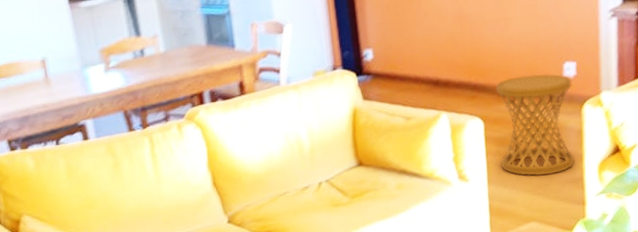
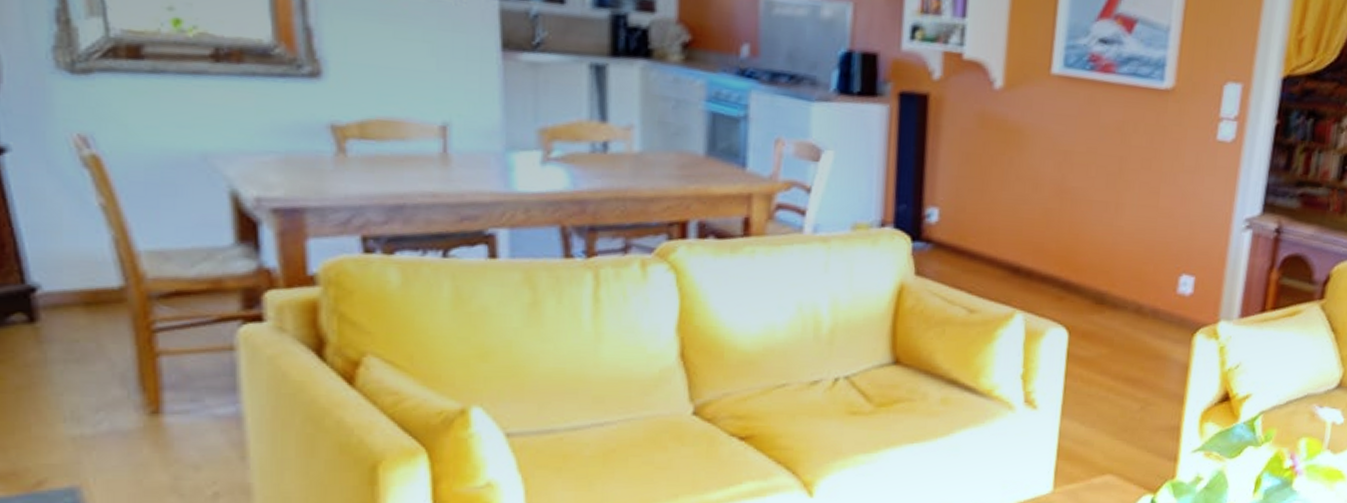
side table: present [495,74,575,176] -> none [1080,281,1187,417]

